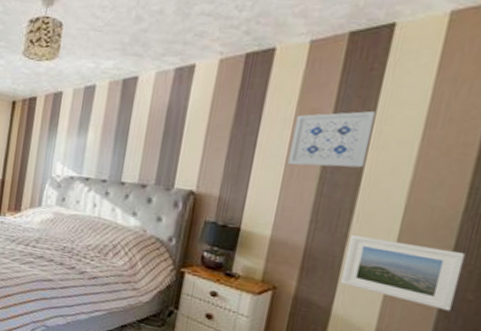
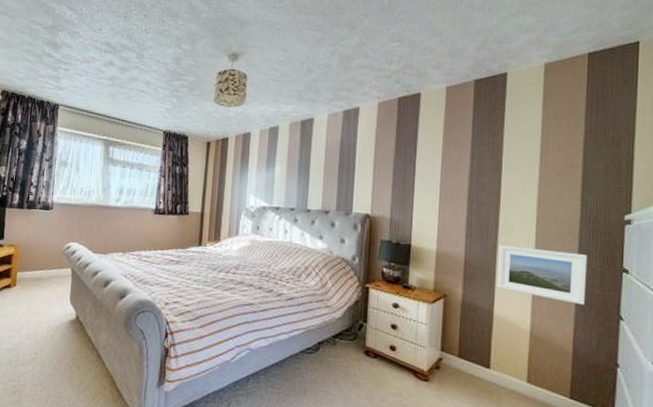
wall art: present [287,110,377,168] -> none [441,141,504,189]

